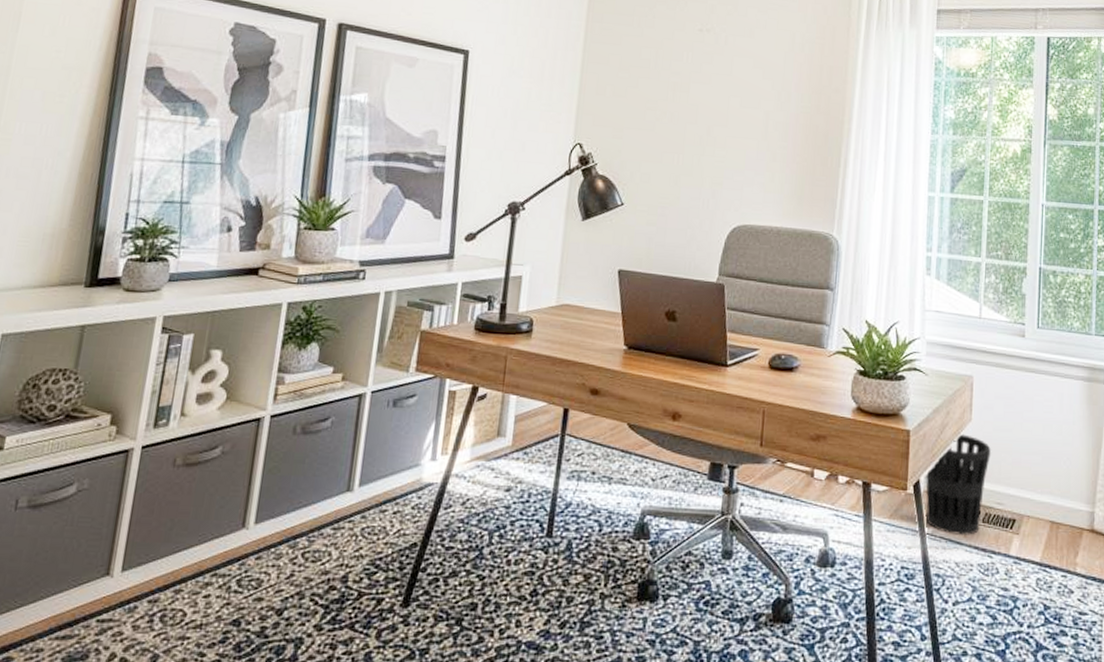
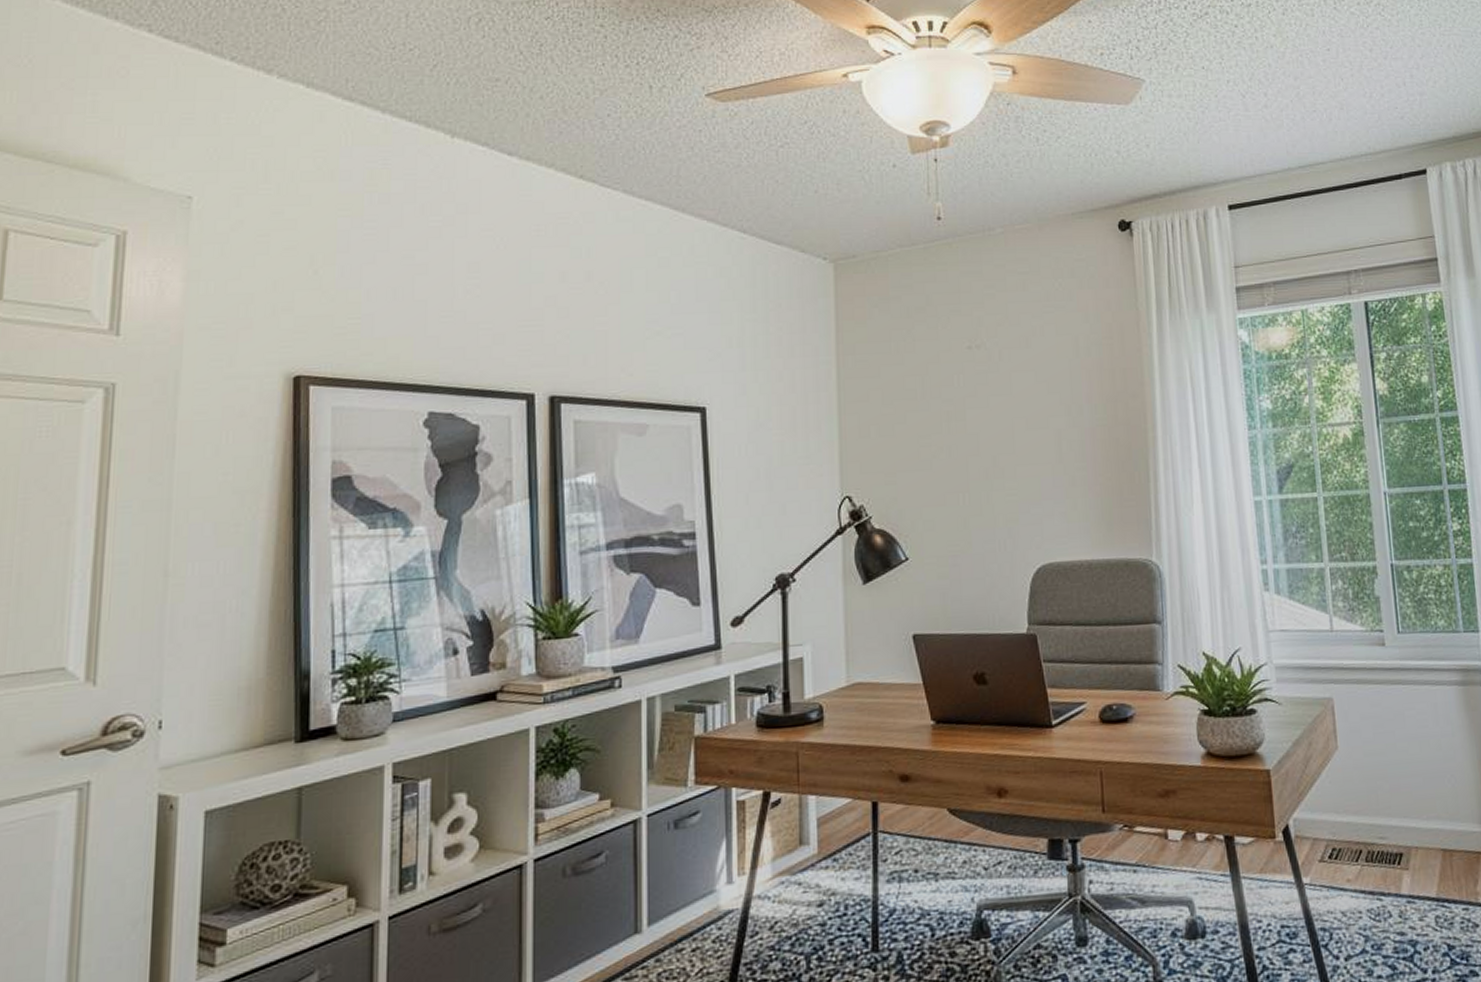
wastebasket: present [925,434,992,536] -> none [1295,765,1366,881]

